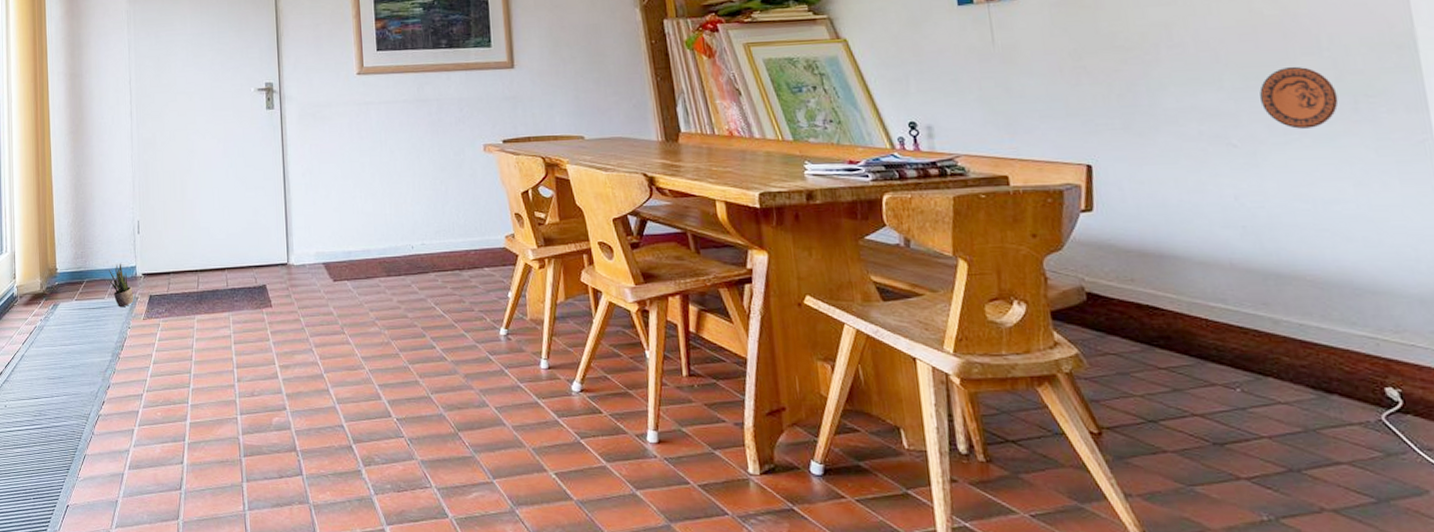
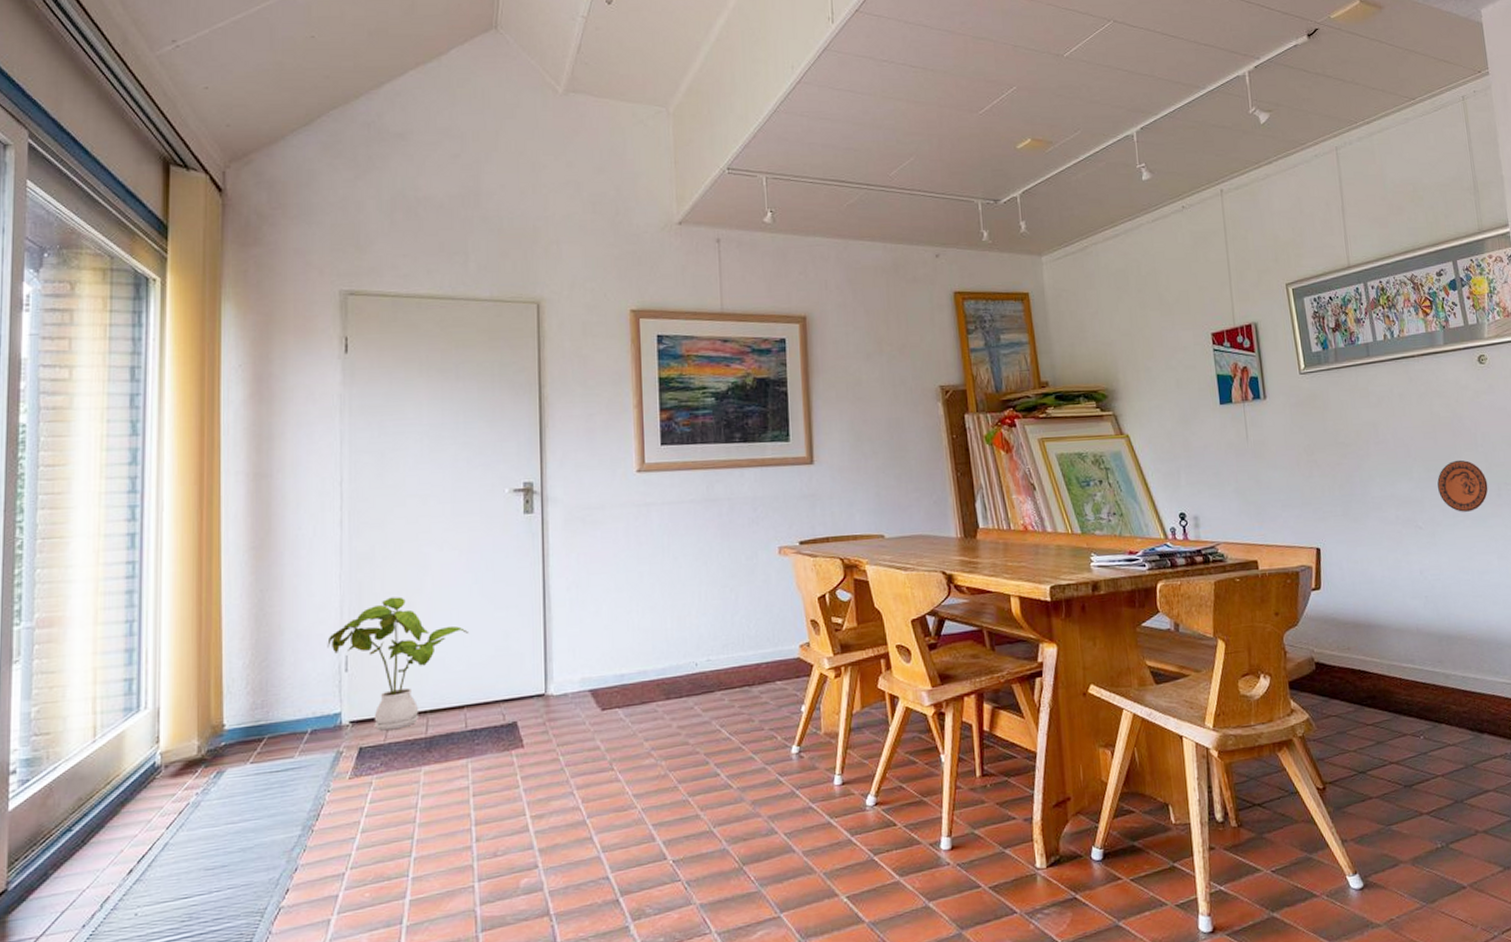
potted plant: present [108,263,133,308] -> none [300,710,336,767]
house plant: none [124,175,226,283] -> present [327,596,468,731]

